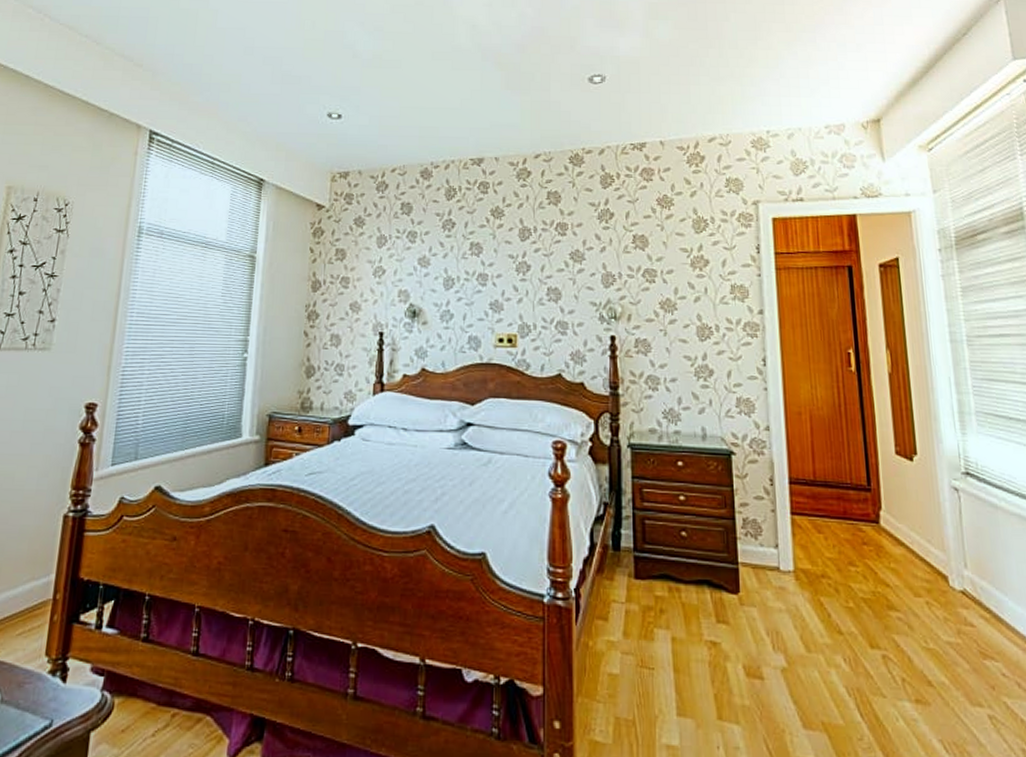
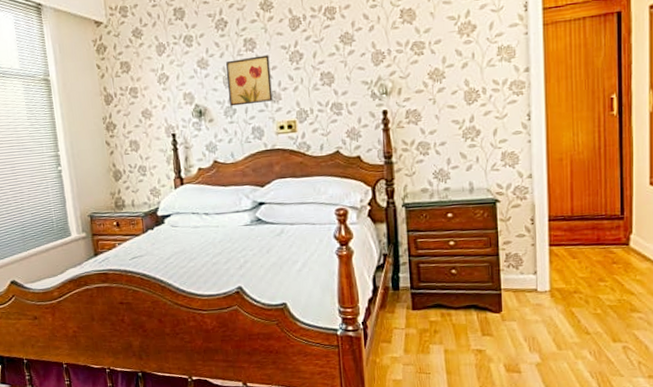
wall art: none [448,261,495,311] -> present [226,55,273,107]

